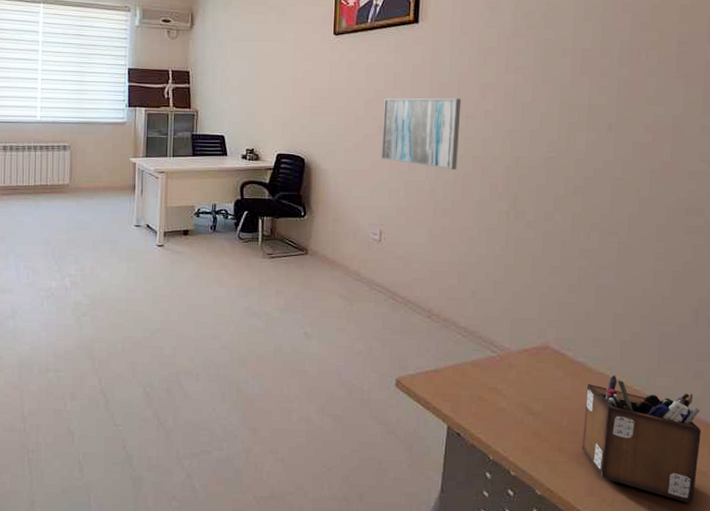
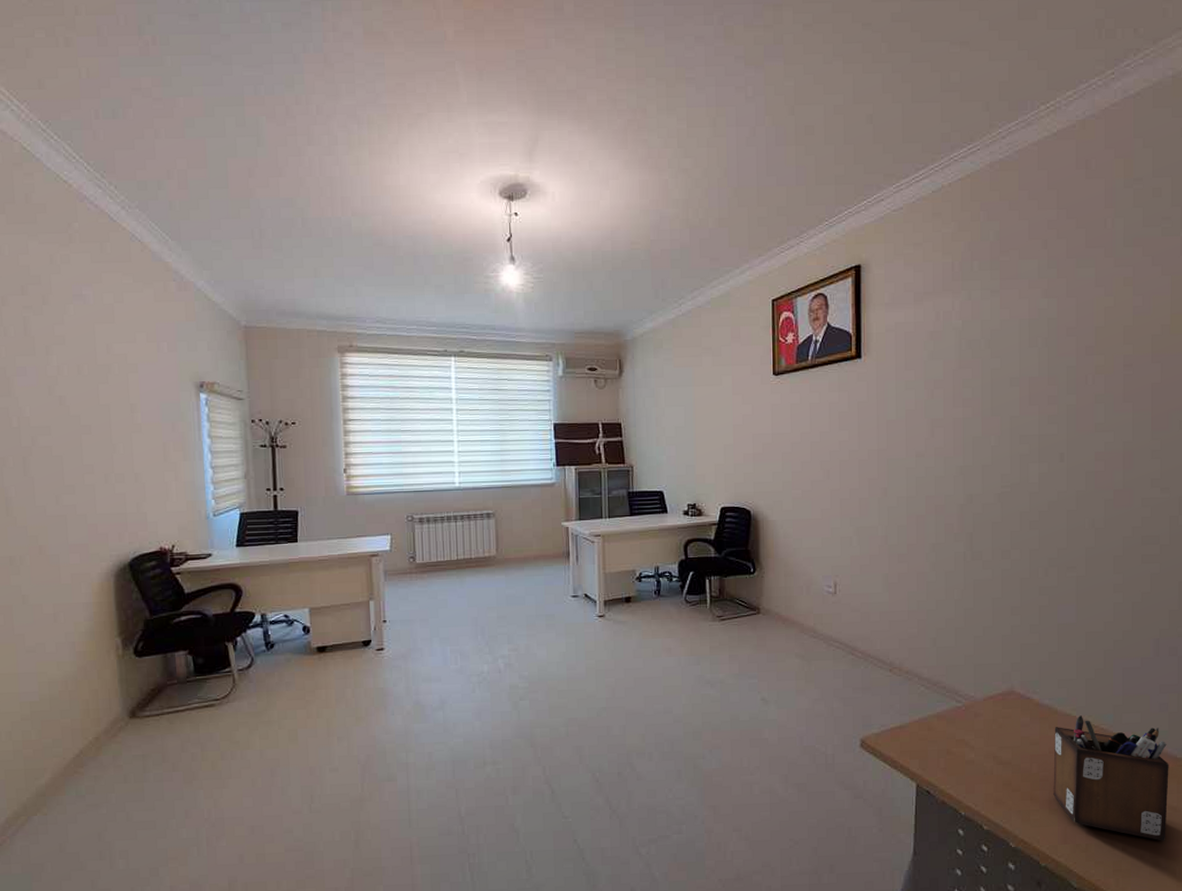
wall art: present [380,98,462,170] -> none [830,436,911,513]

